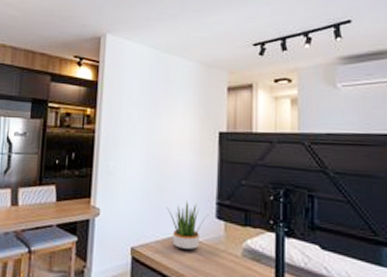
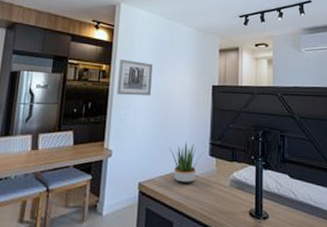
wall art: none [104,102,145,145] -> present [117,59,153,95]

